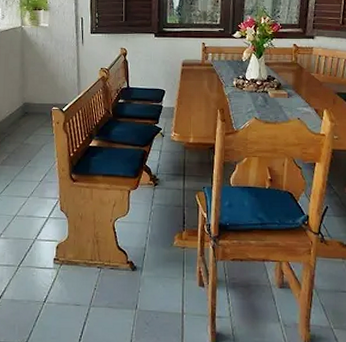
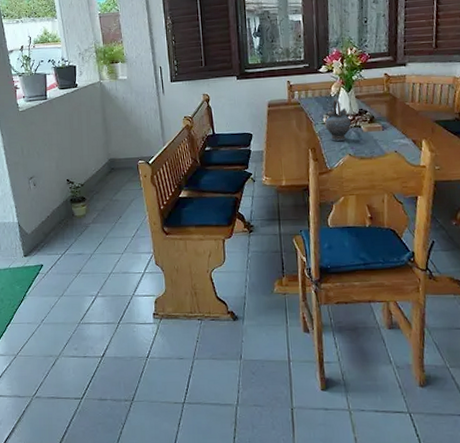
teapot: none [235,63,260,104] -> present [325,98,352,141]

